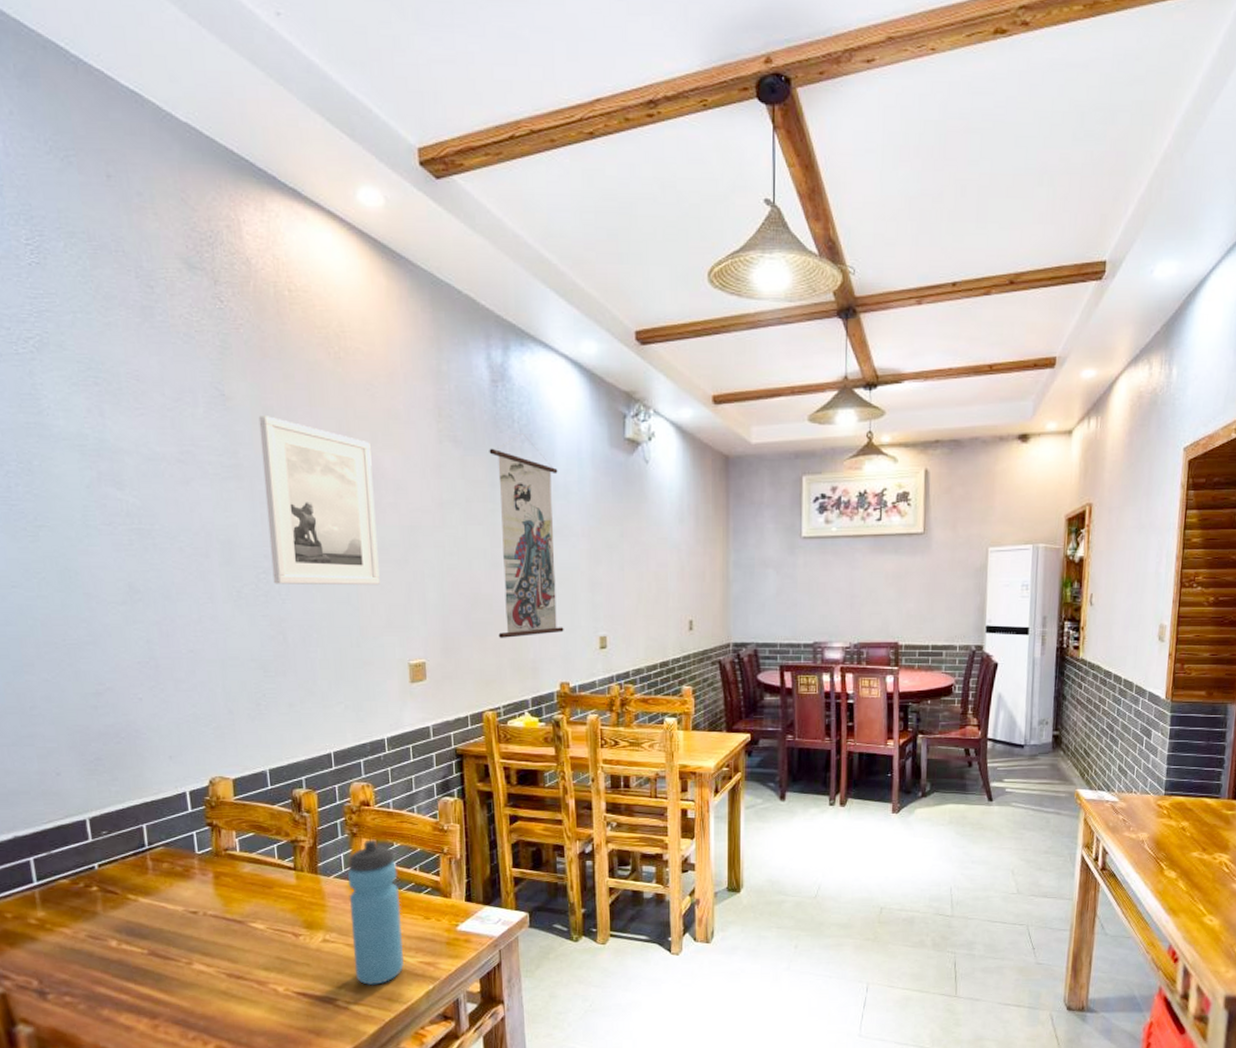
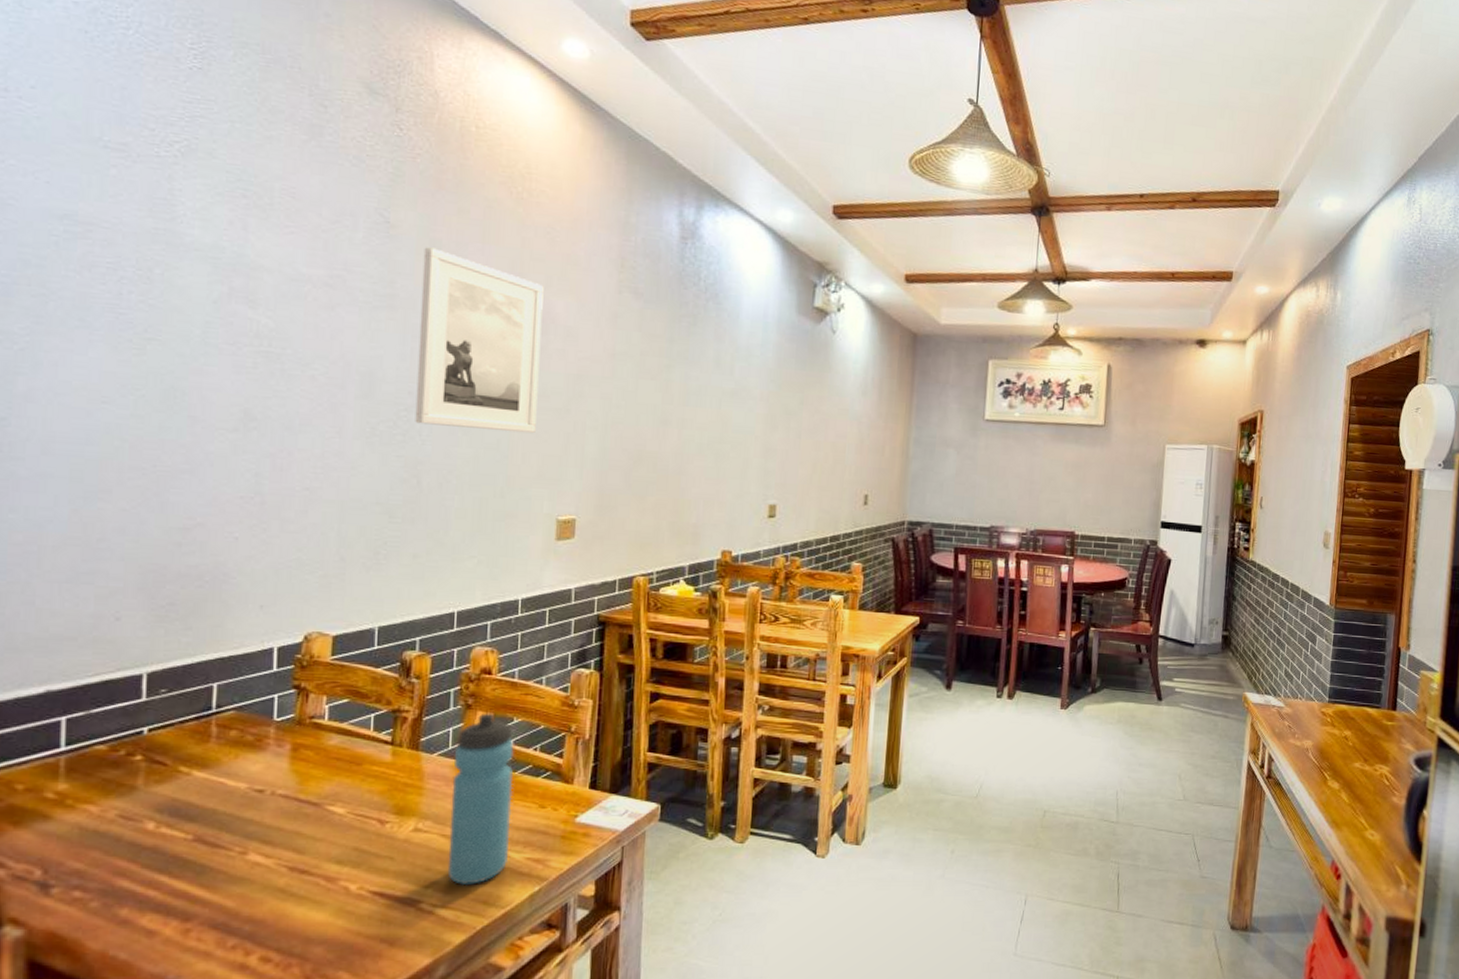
wall scroll: present [489,433,564,638] -> none [660,292,741,500]

